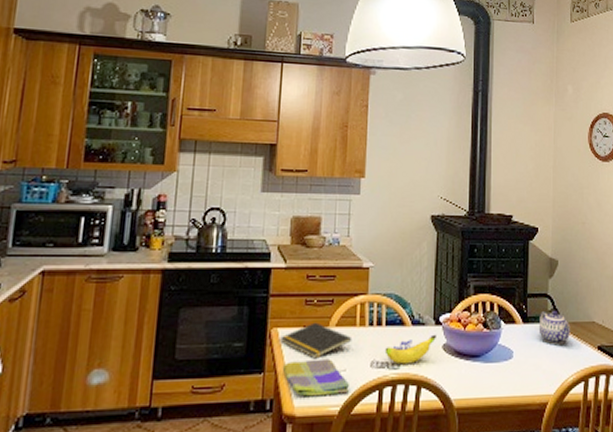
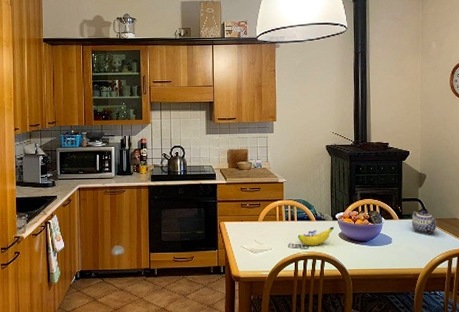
notepad: present [280,322,352,359] -> none [226,218,275,242]
dish towel: present [282,359,349,397] -> none [229,242,274,265]

